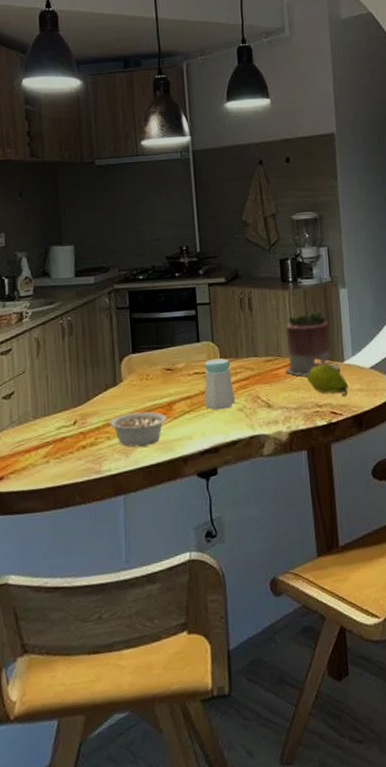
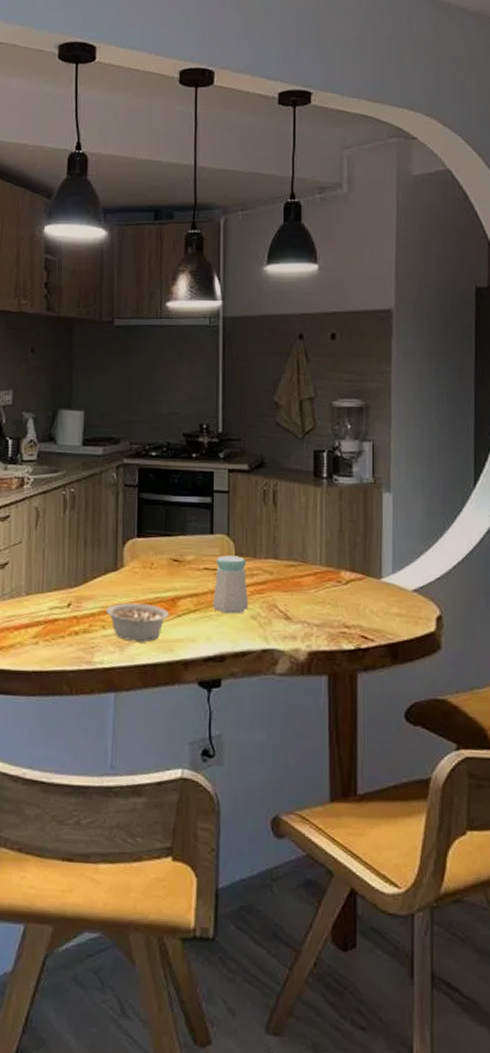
succulent planter: present [285,310,339,377] -> none [310,513,375,590]
fruit: present [307,363,348,396] -> none [335,577,384,619]

